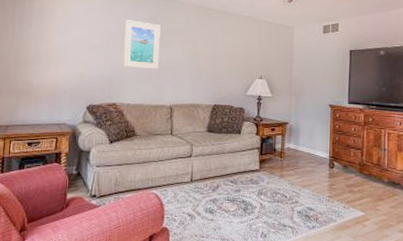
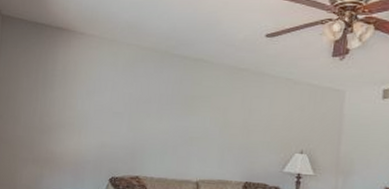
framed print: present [123,20,161,69] -> none [147,83,188,140]

